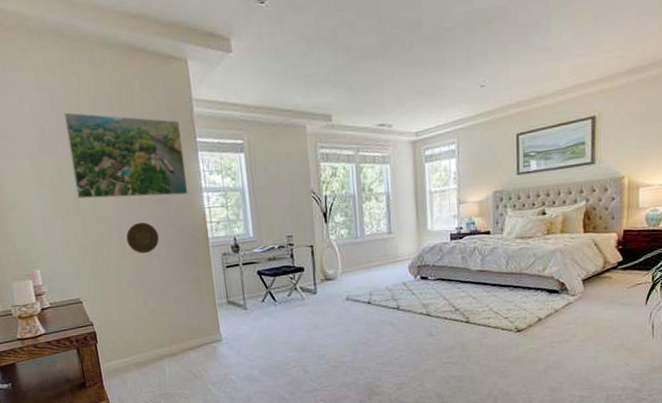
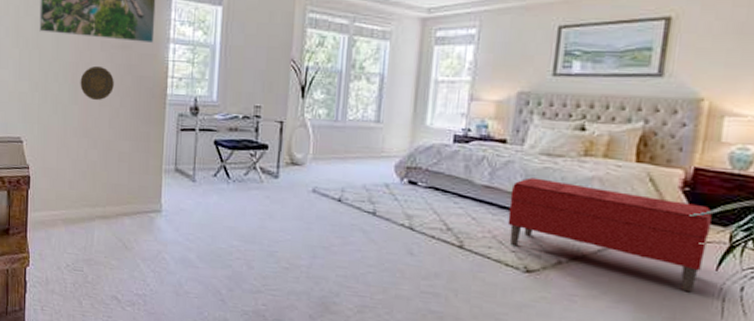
bench: none [498,257,639,324] -> present [507,177,712,293]

